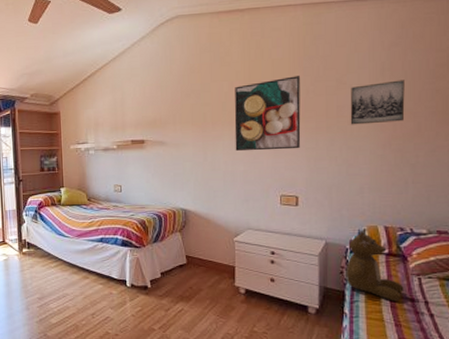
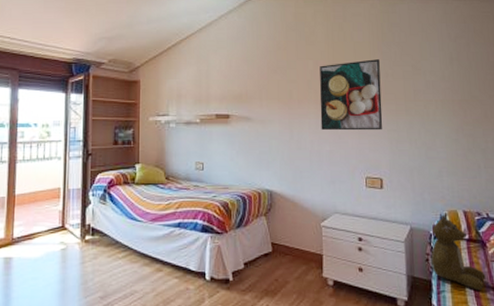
wall art: present [350,80,405,125] -> none [425,69,473,109]

